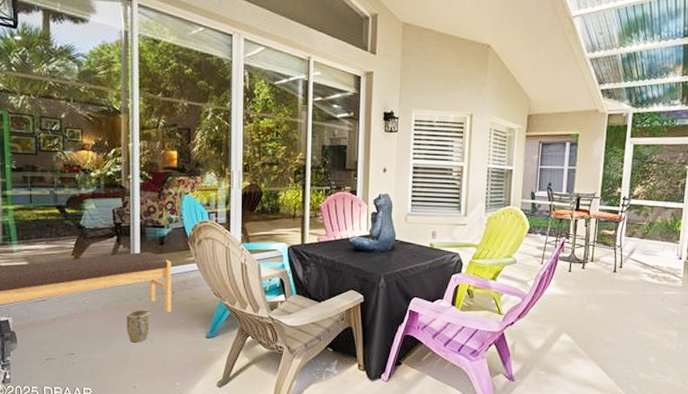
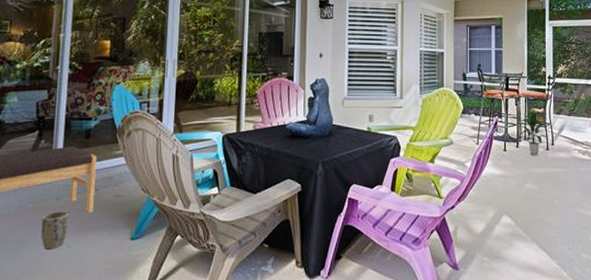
indoor plant: none [581,234,619,278] -> present [514,112,549,156]

